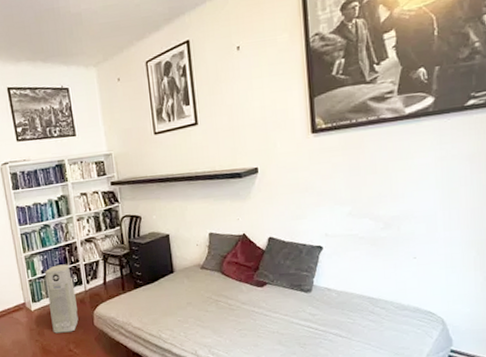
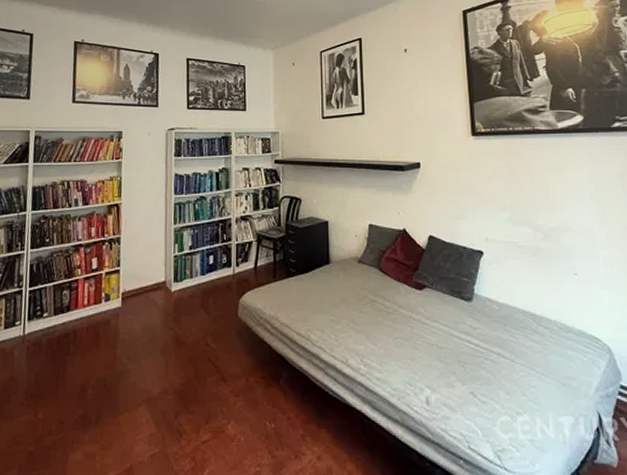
air purifier: present [45,264,79,334] -> none [191,242,222,322]

